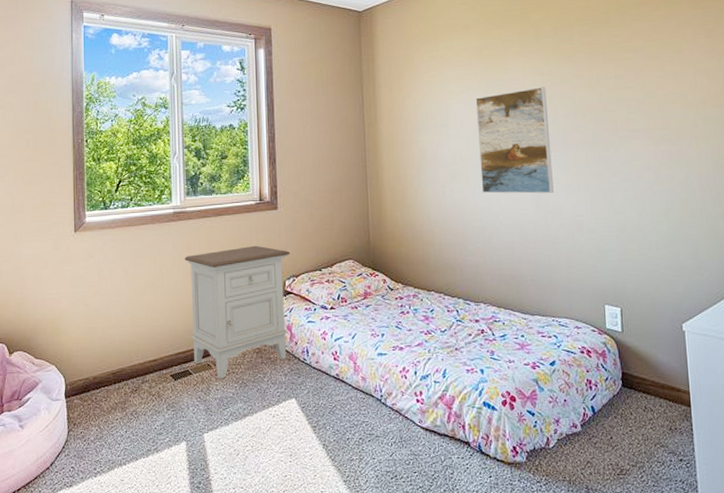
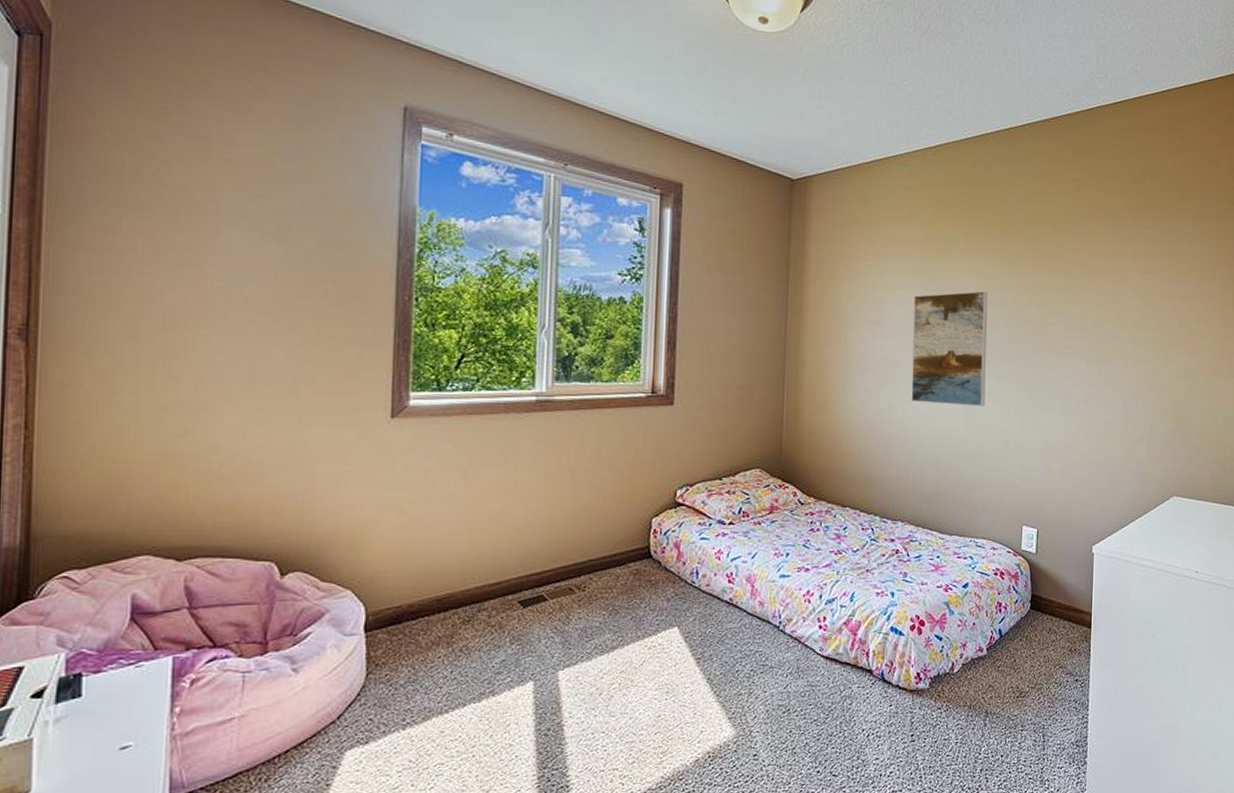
nightstand: present [184,245,291,379] -> none [547,446,686,606]

